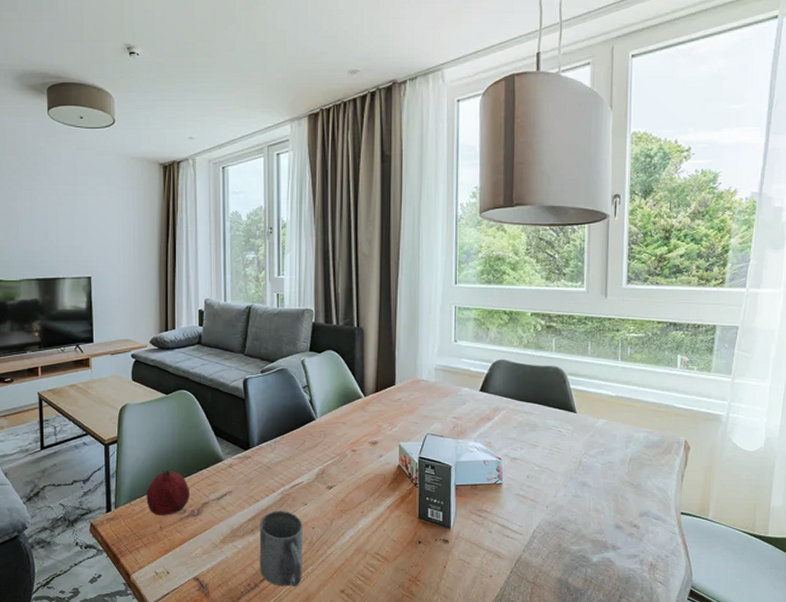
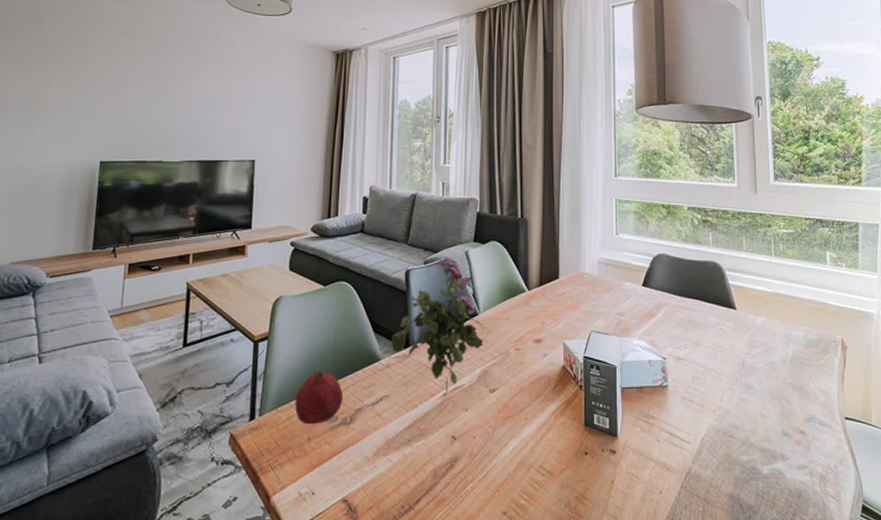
flower bouquet: none [232,366,324,492] -> present [391,257,487,396]
mug: present [259,511,303,587] -> none [415,418,463,509]

